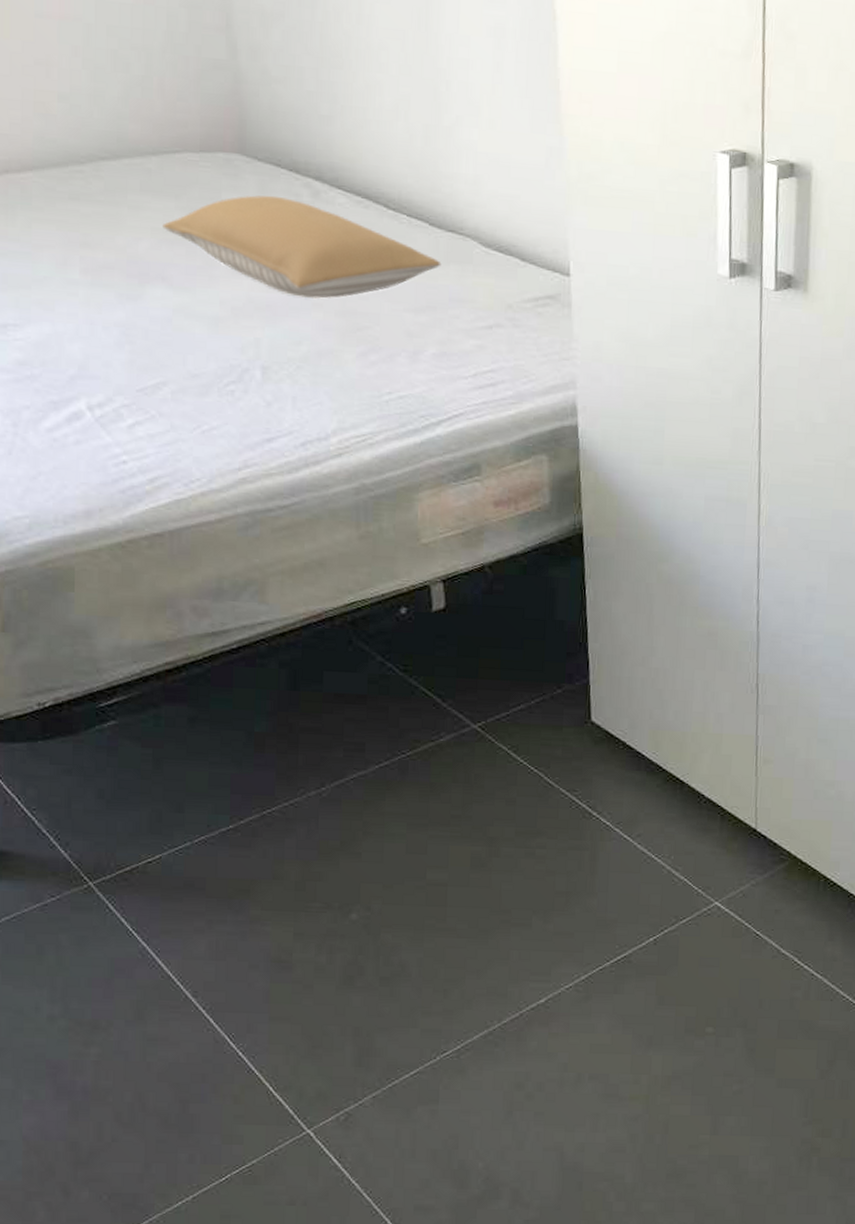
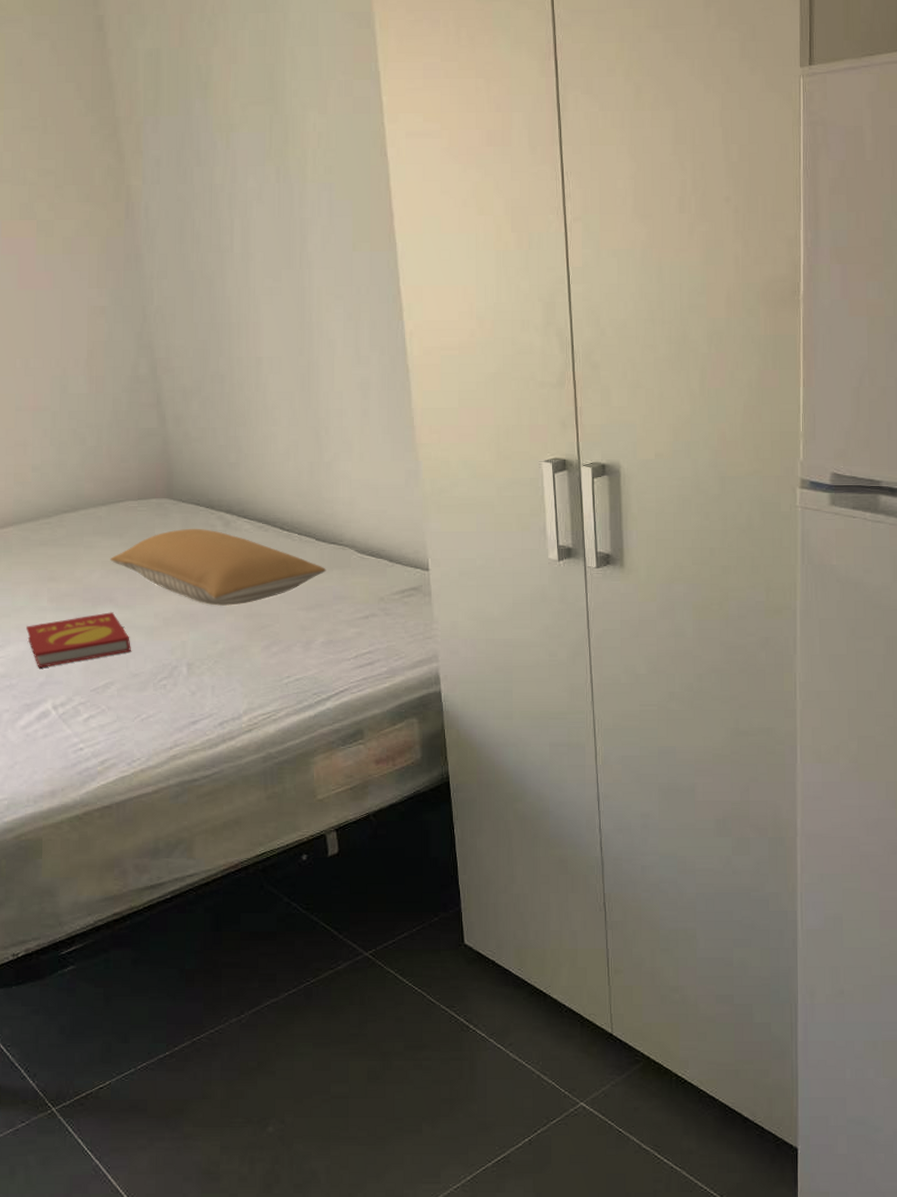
book: none [52,293,189,358] -> present [26,612,131,669]

